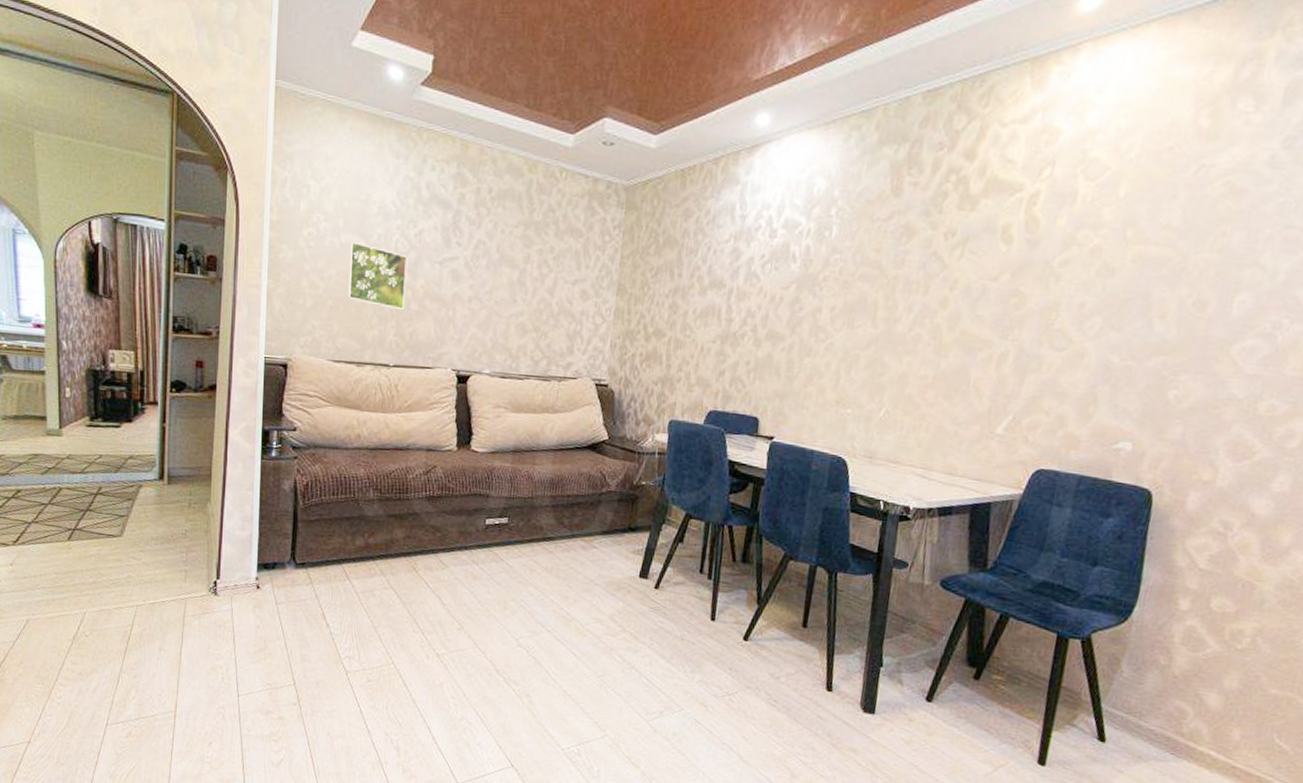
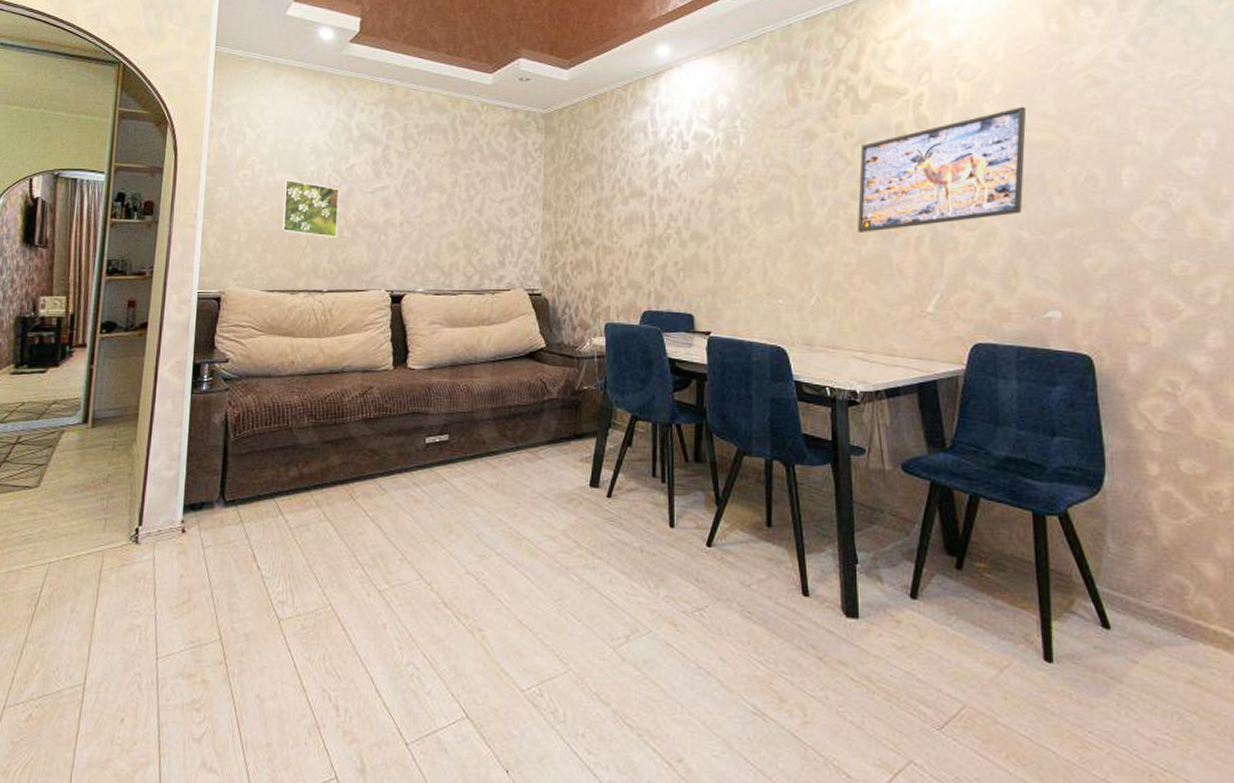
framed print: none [940,214,1150,345] -> present [857,106,1027,232]

